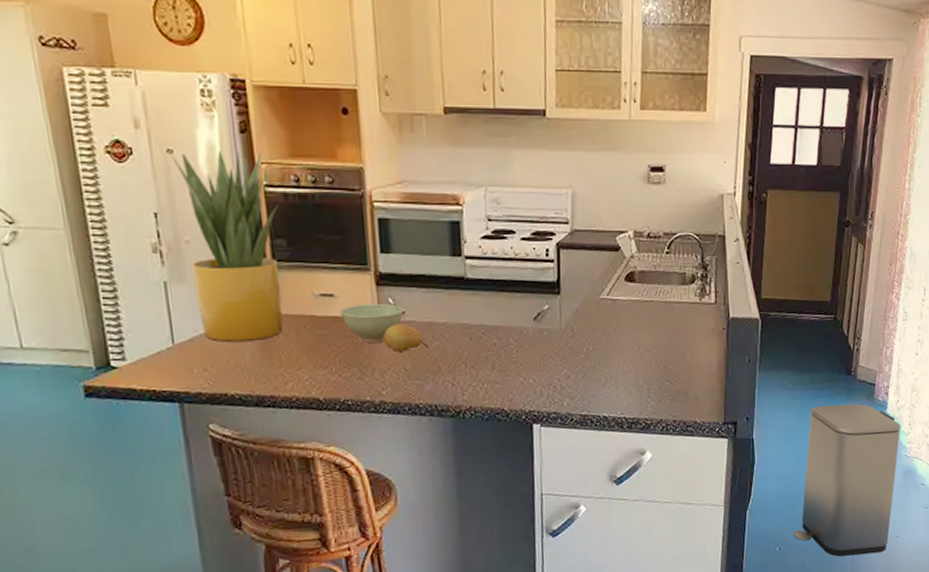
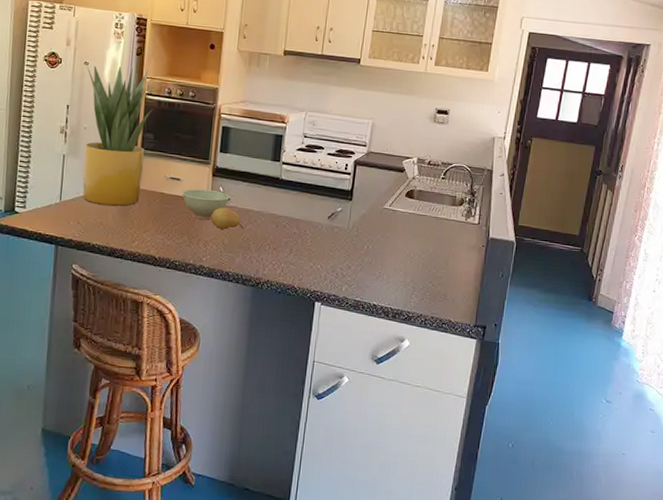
pedal bin: present [792,403,901,557] -> none [525,323,635,467]

